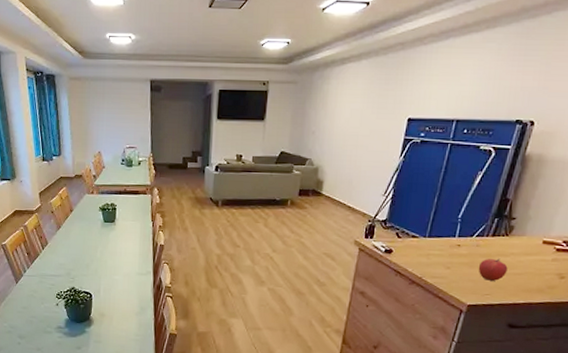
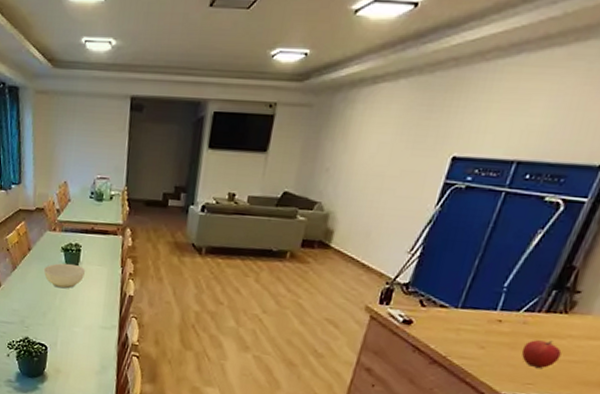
bowl: none [84,220,122,243] -> present [43,263,86,289]

